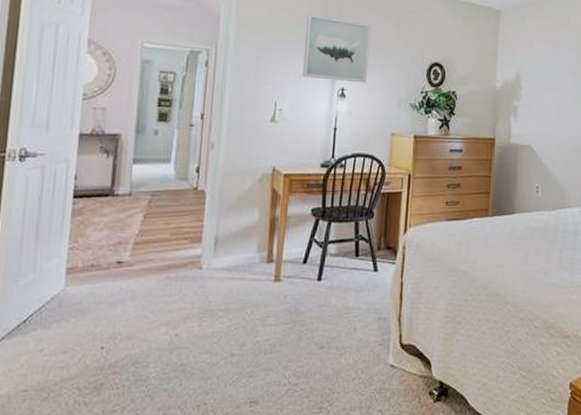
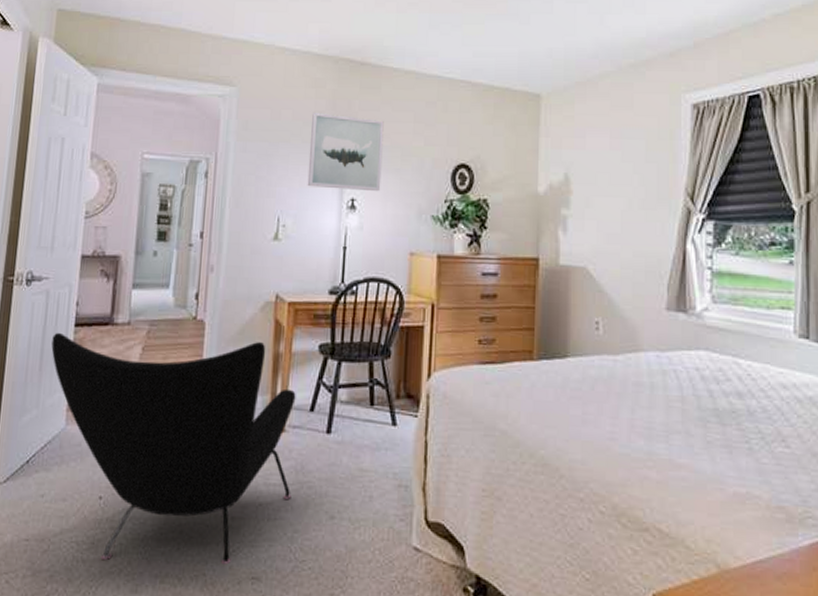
armchair: none [48,203,291,400] -> present [51,332,296,565]

